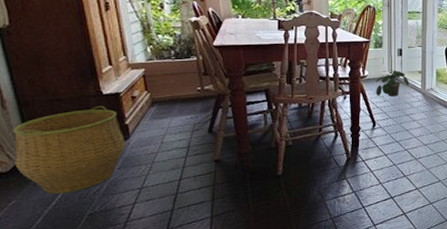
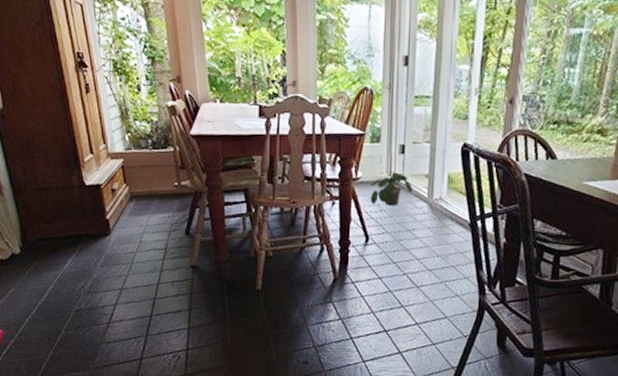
basket: present [12,105,126,194] -> none [9,197,108,287]

